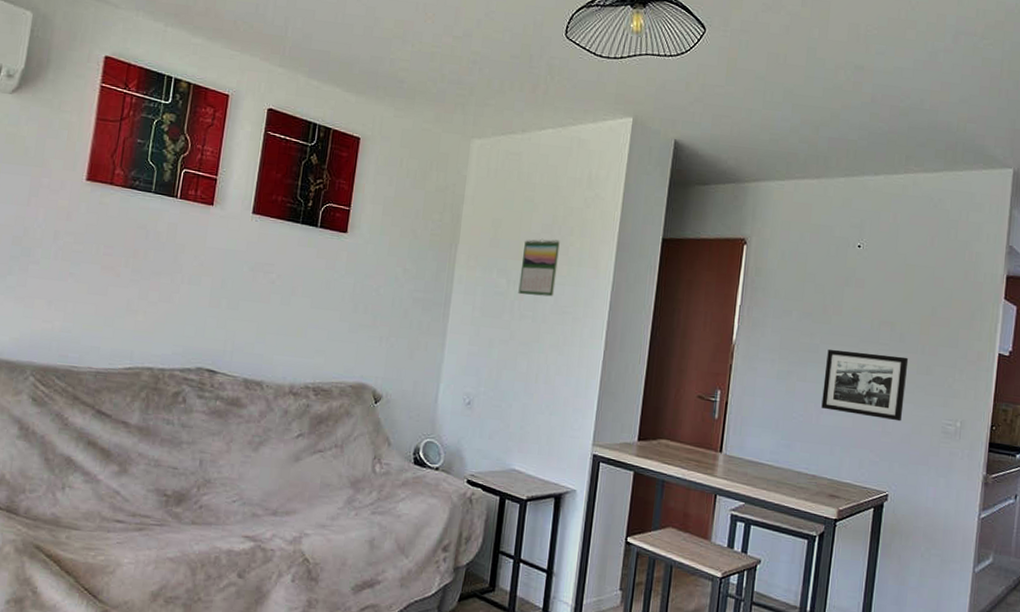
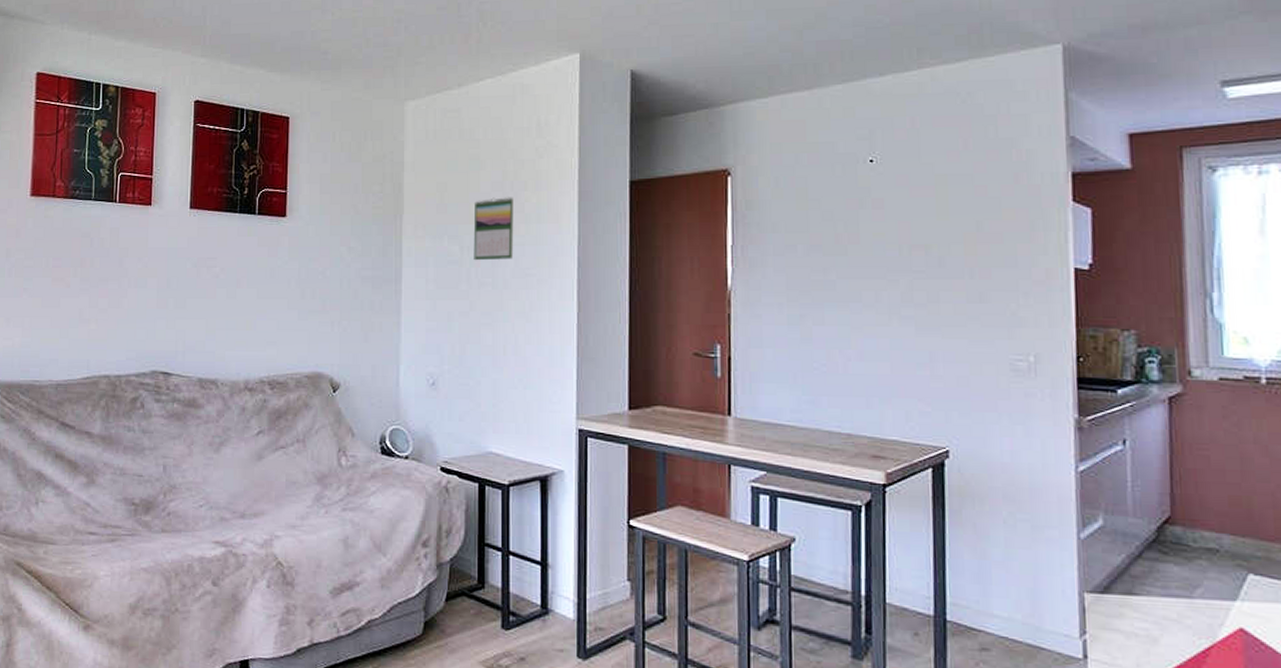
picture frame: present [821,349,909,422] -> none [847,284,955,362]

